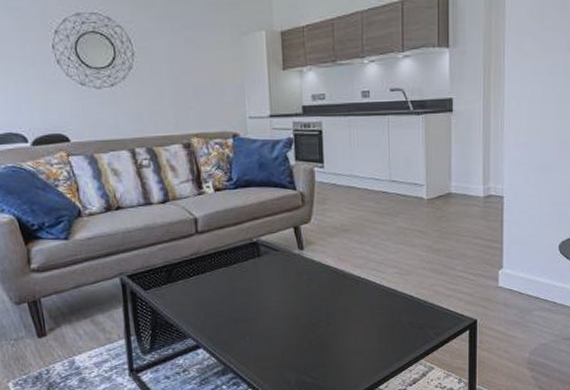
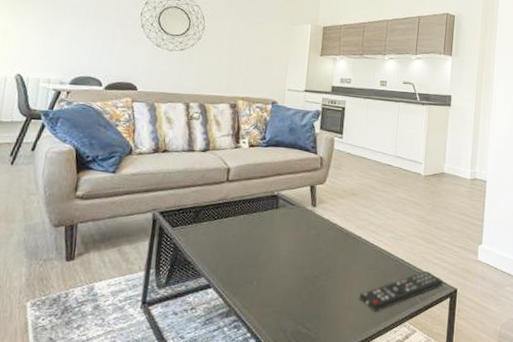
remote control: none [366,304,460,353] -> present [359,270,443,312]

